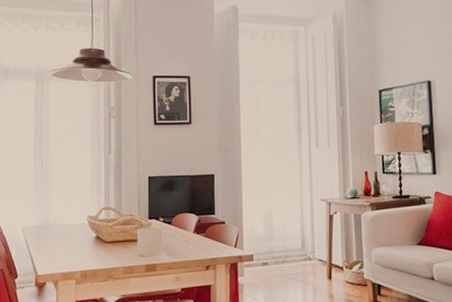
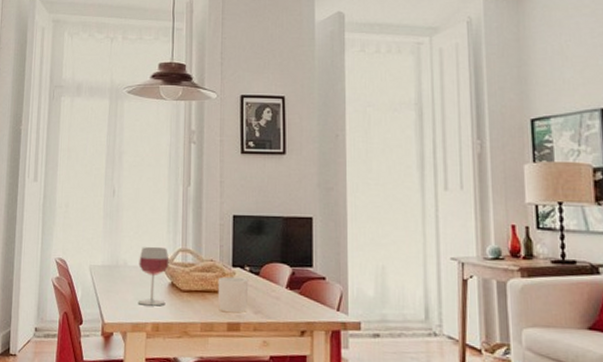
wineglass: none [67,207,94,257] -> present [137,246,169,306]

